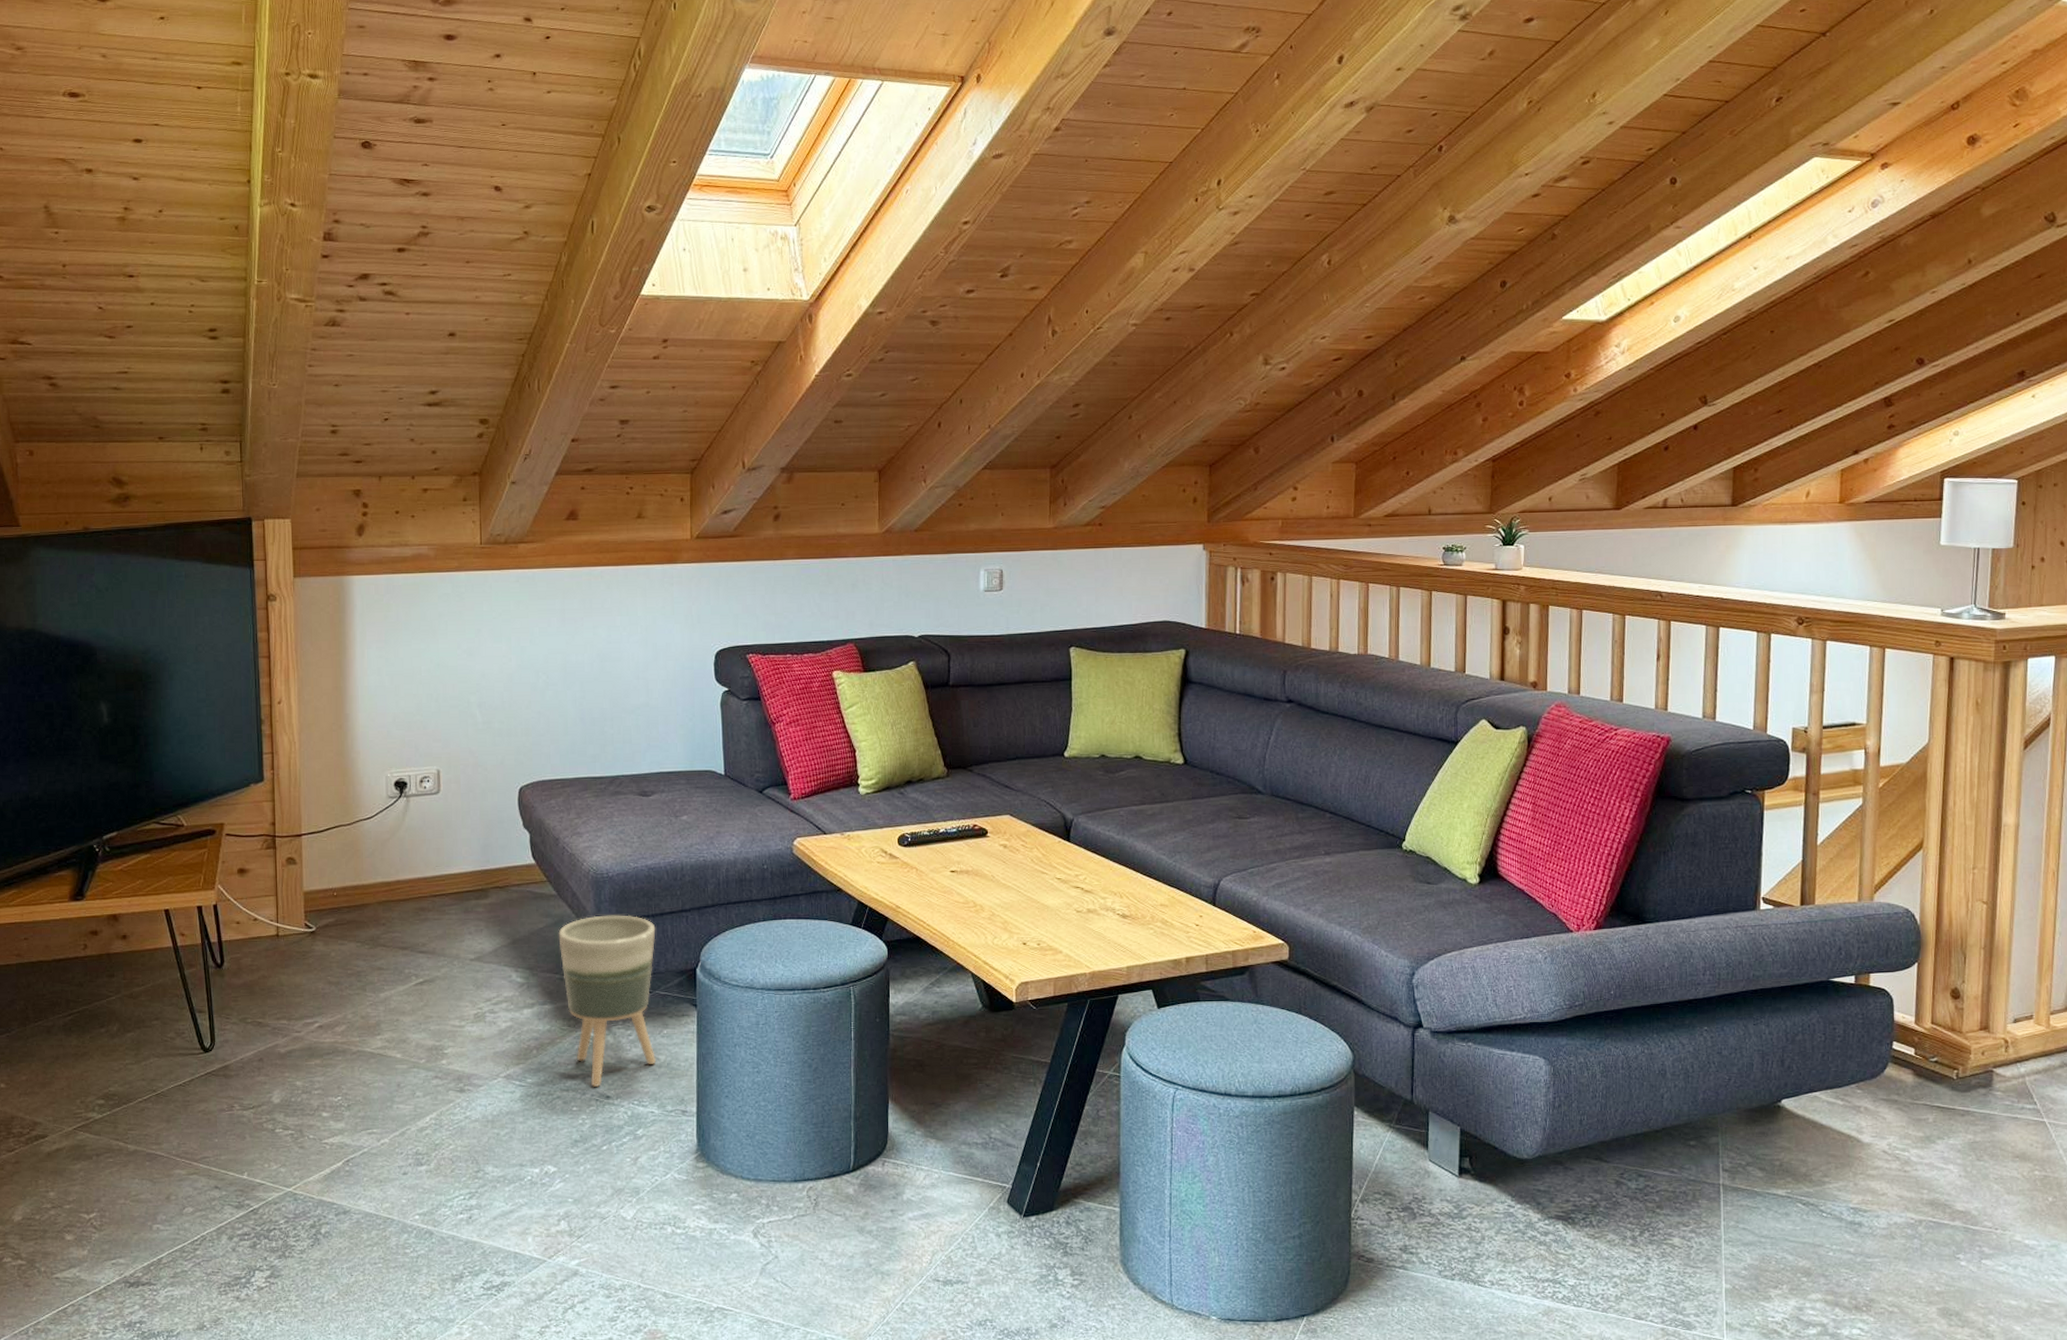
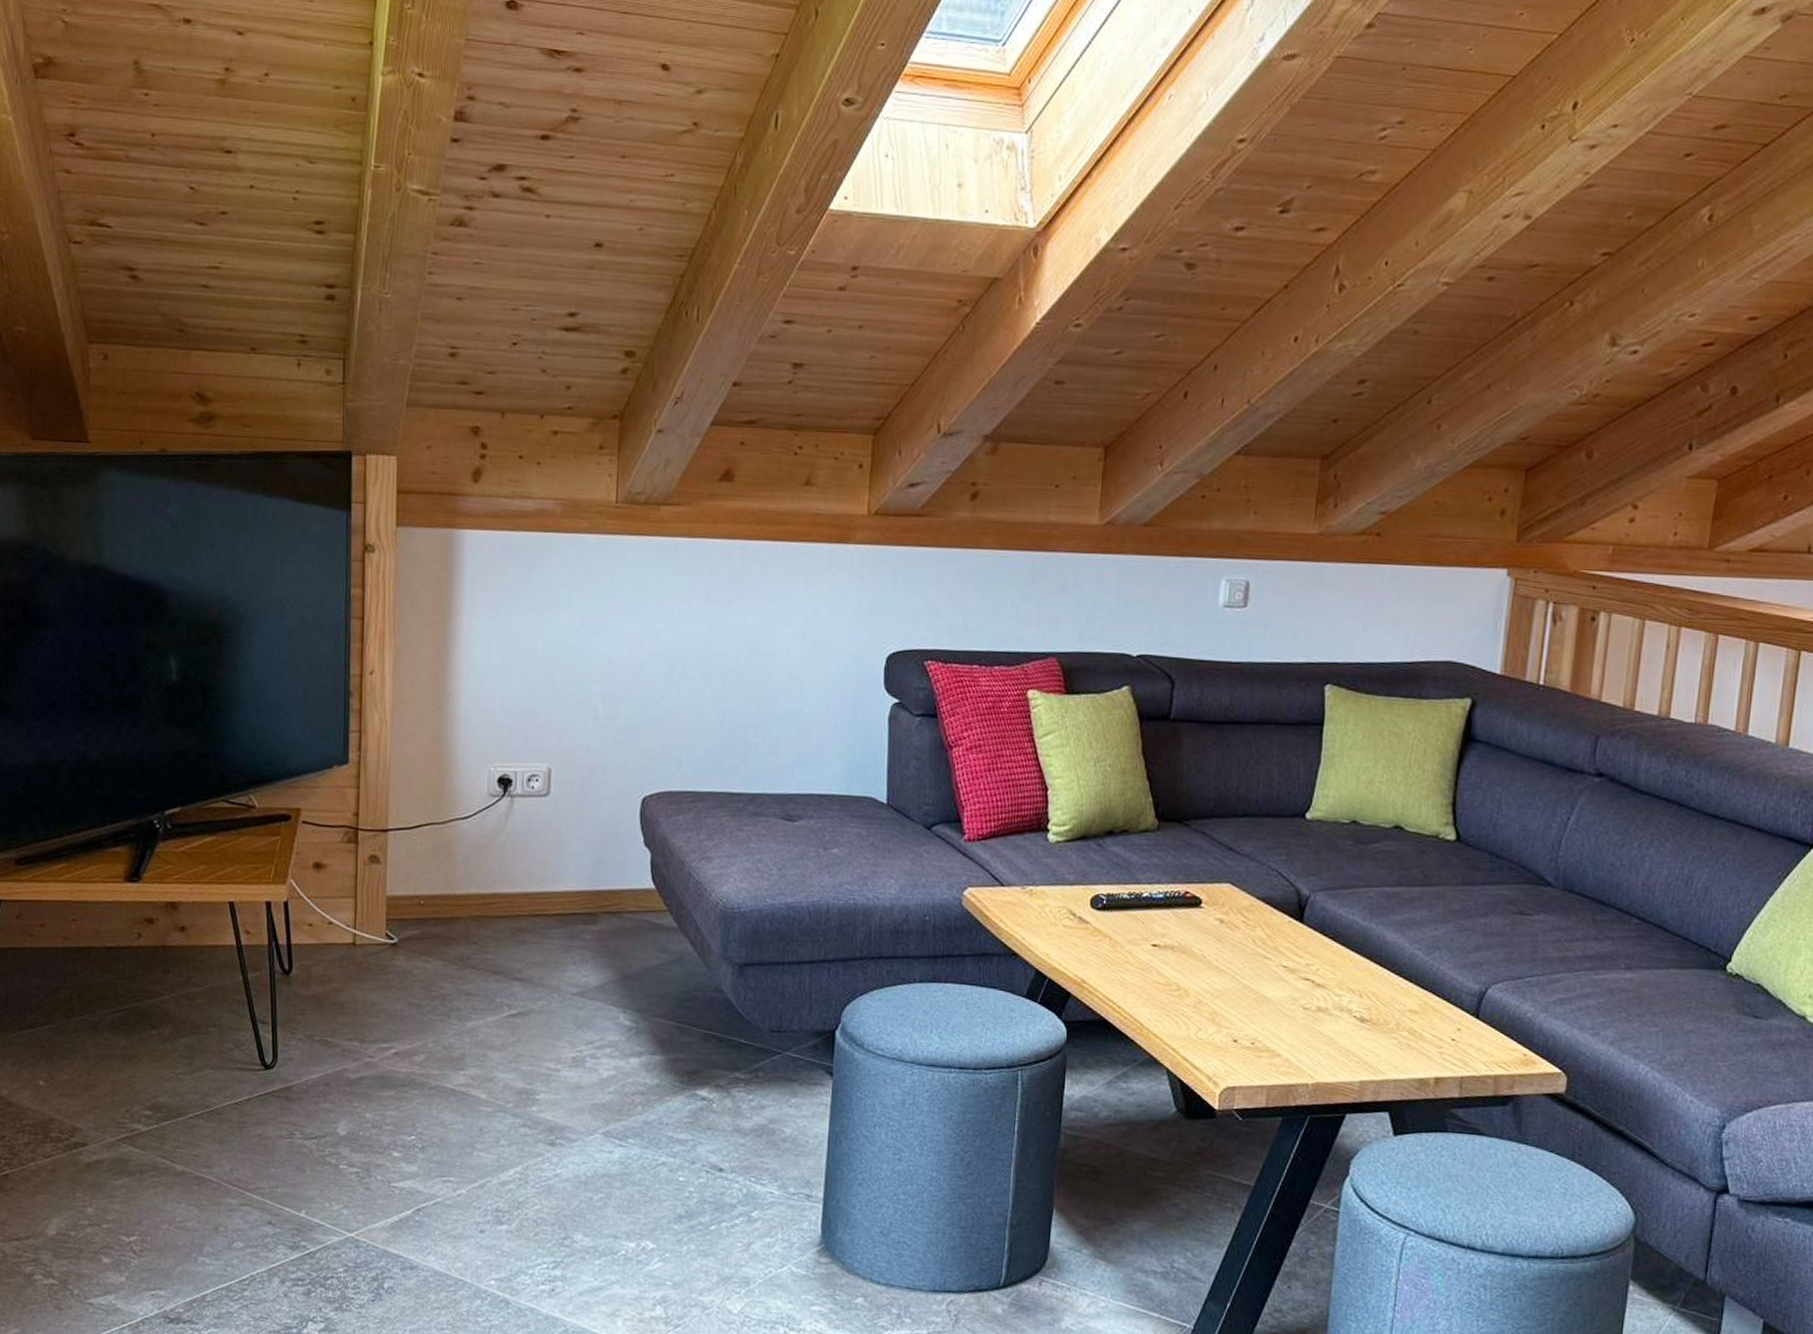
planter: present [558,915,657,1088] -> none [676,957,791,1158]

